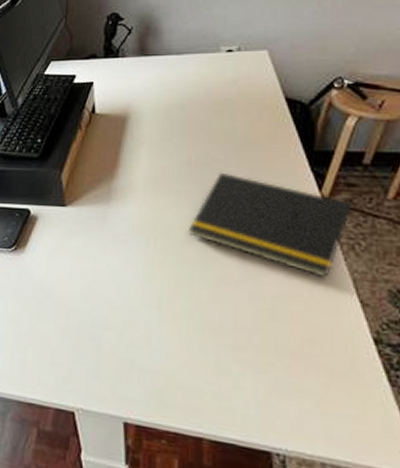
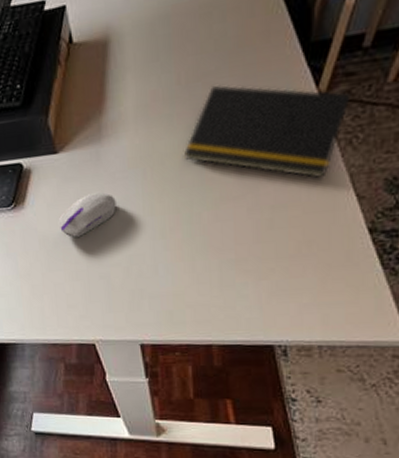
computer mouse: none [55,250,117,292] -> present [58,191,116,237]

